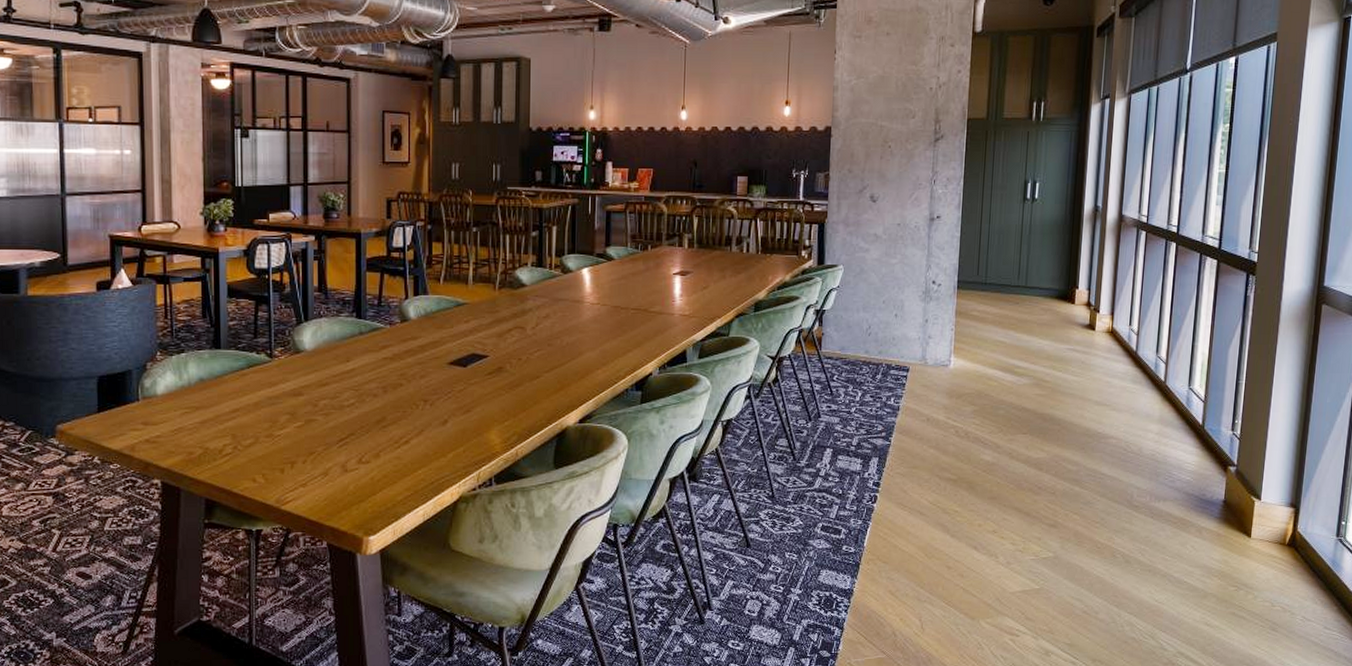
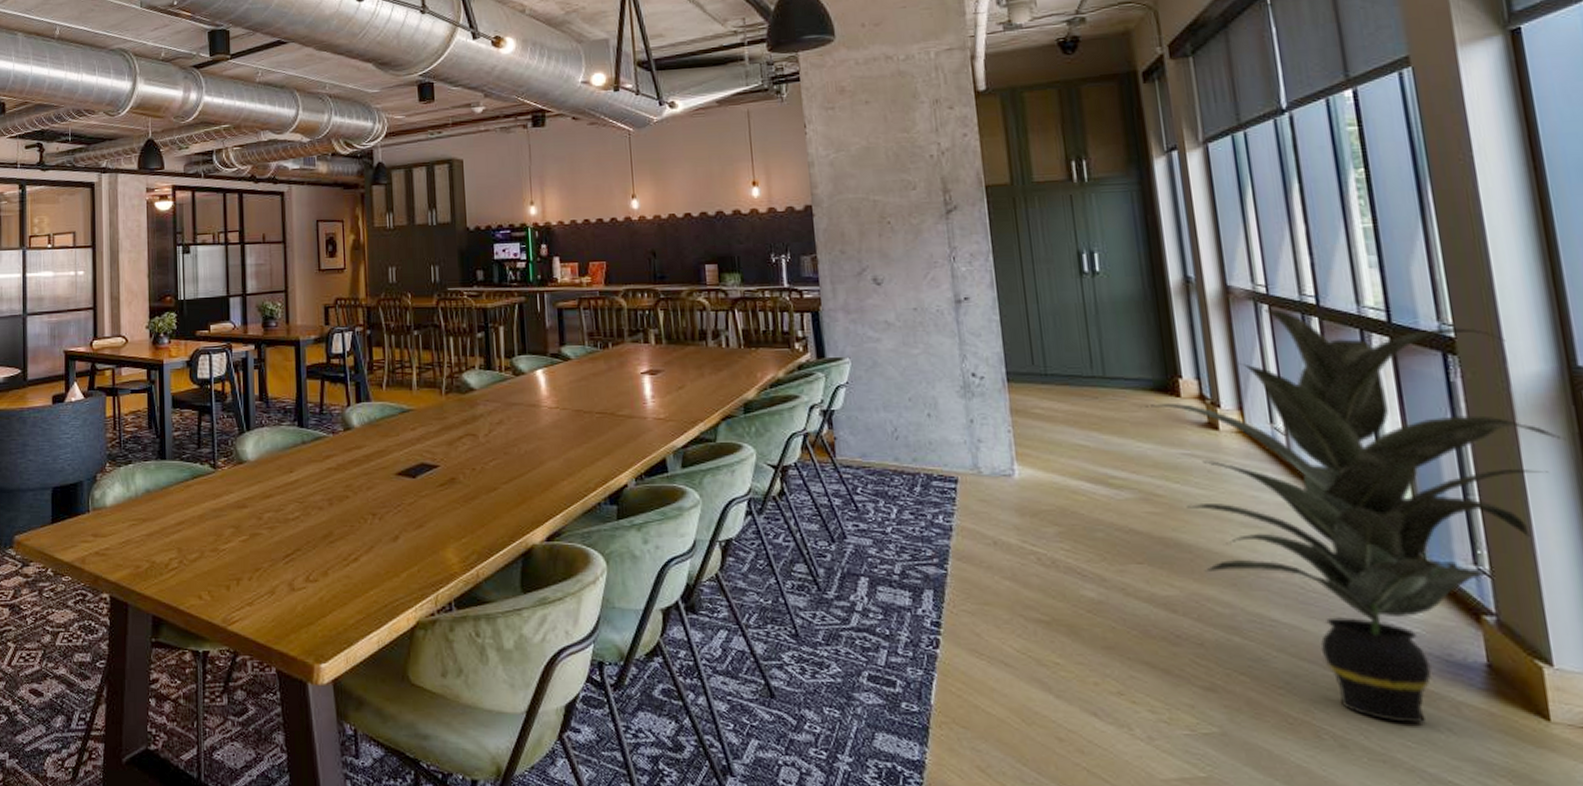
indoor plant: none [1050,235,1305,544] -> present [1145,309,1566,724]

